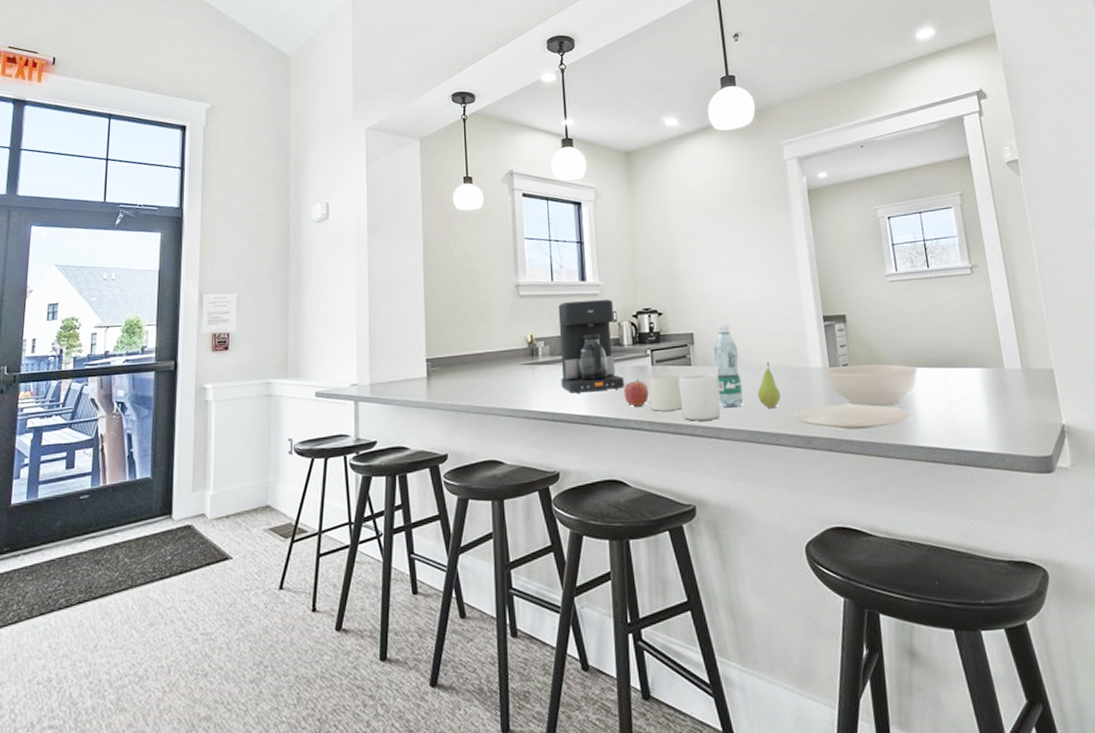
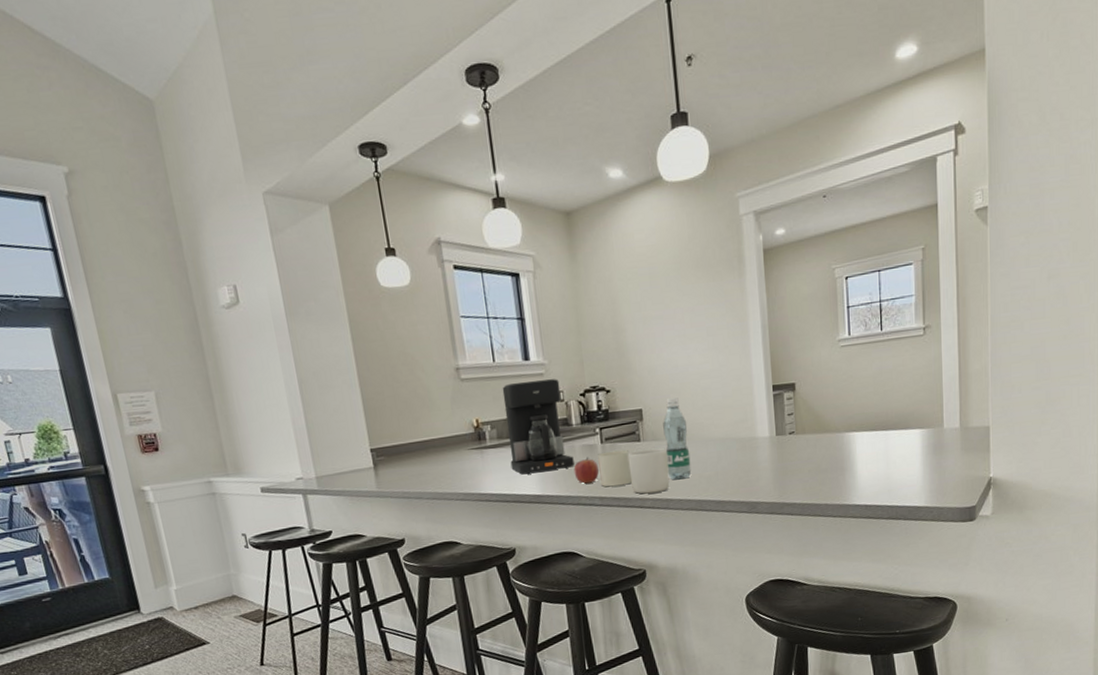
fruit: present [757,361,781,408] -> none [705,433,728,478]
plate: present [793,404,910,430] -> none [739,469,849,494]
bowl: present [824,364,918,406] -> none [771,429,861,471]

